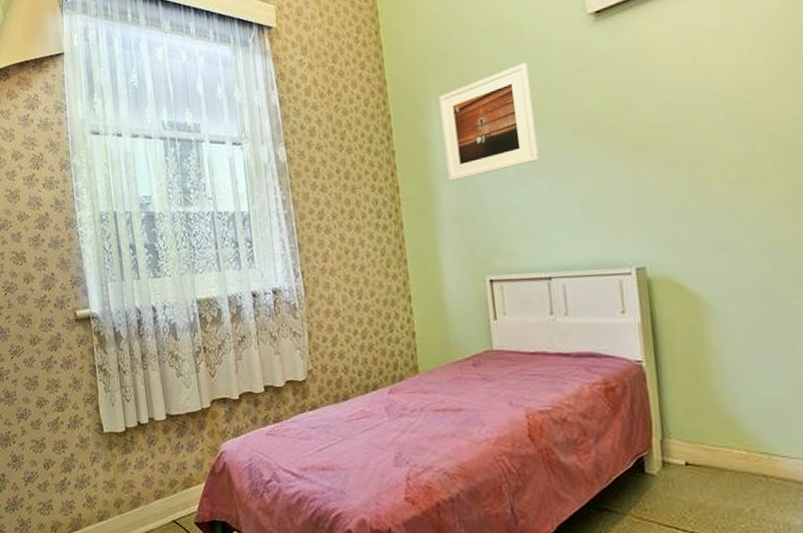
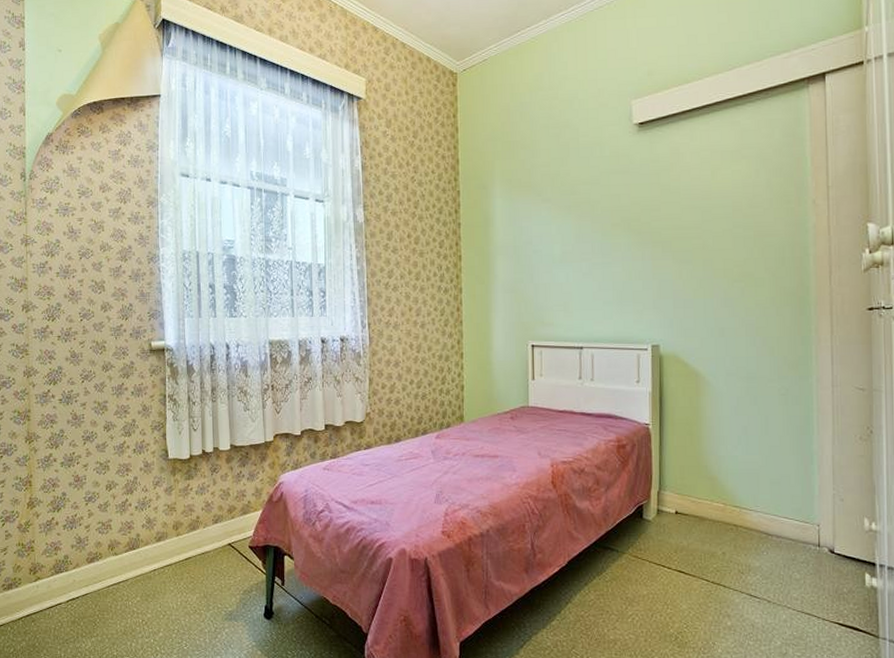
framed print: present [439,62,539,181] -> none [503,159,582,255]

